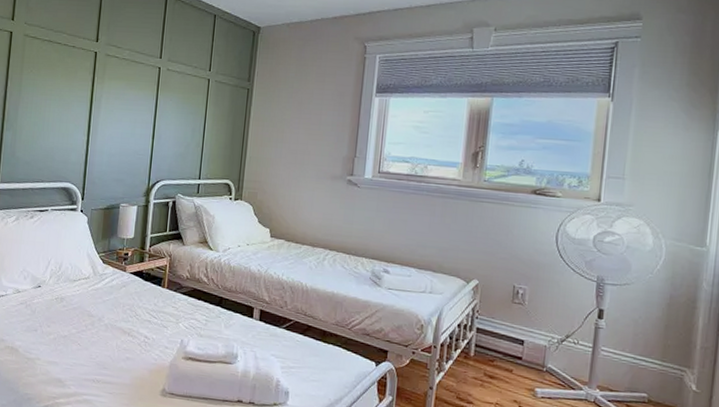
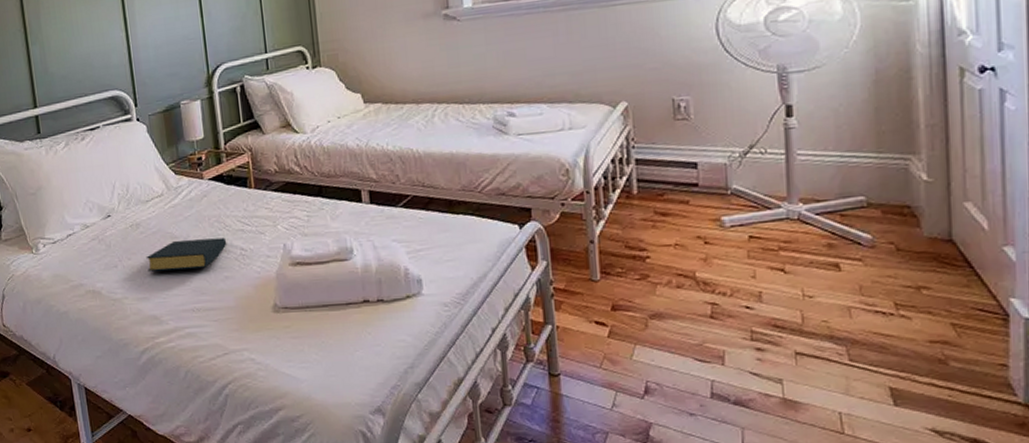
hardback book: none [62,319,135,346] -> present [146,237,227,272]

